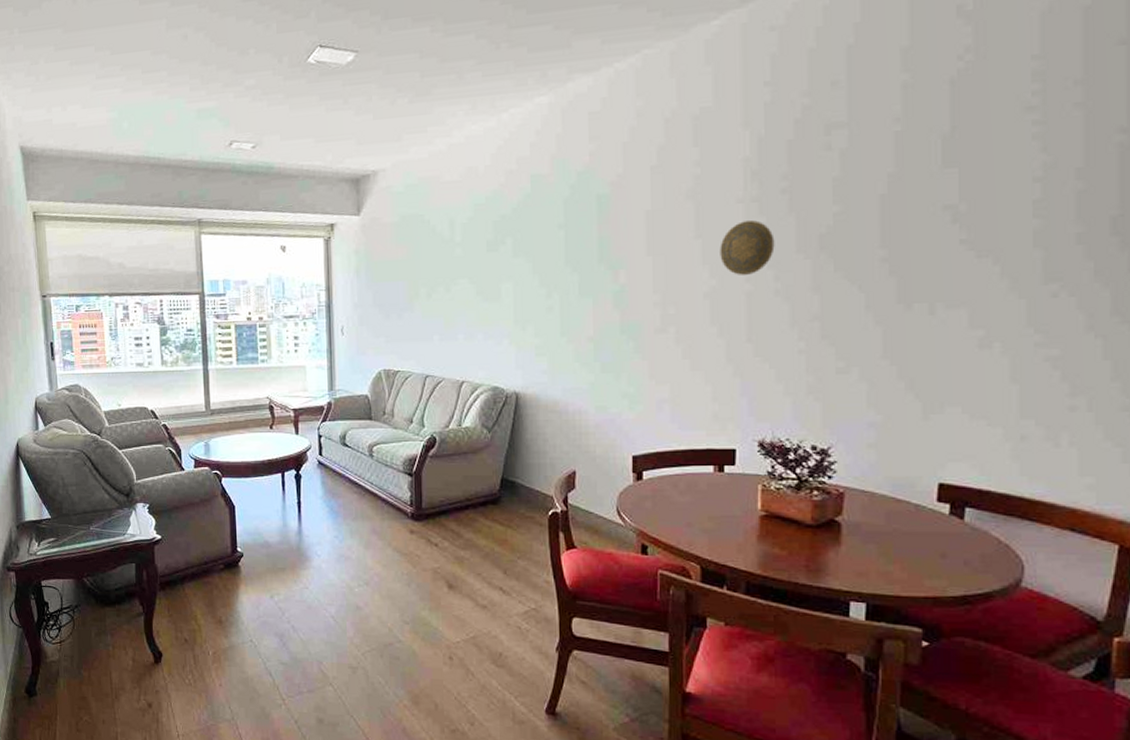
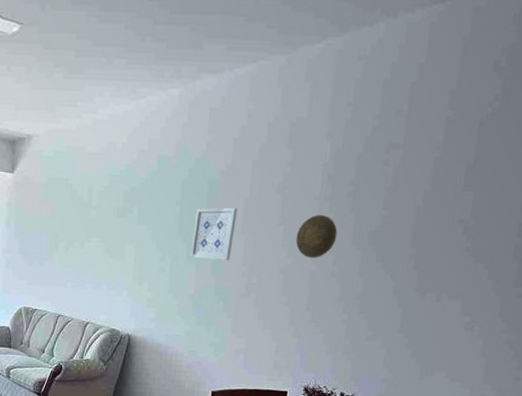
wall art: none [583,224,638,291] -> present [190,207,237,260]

